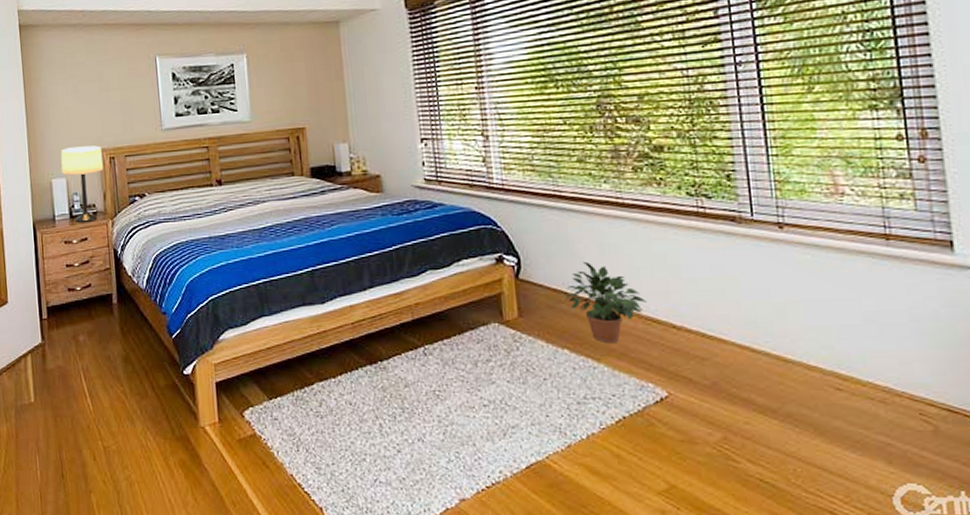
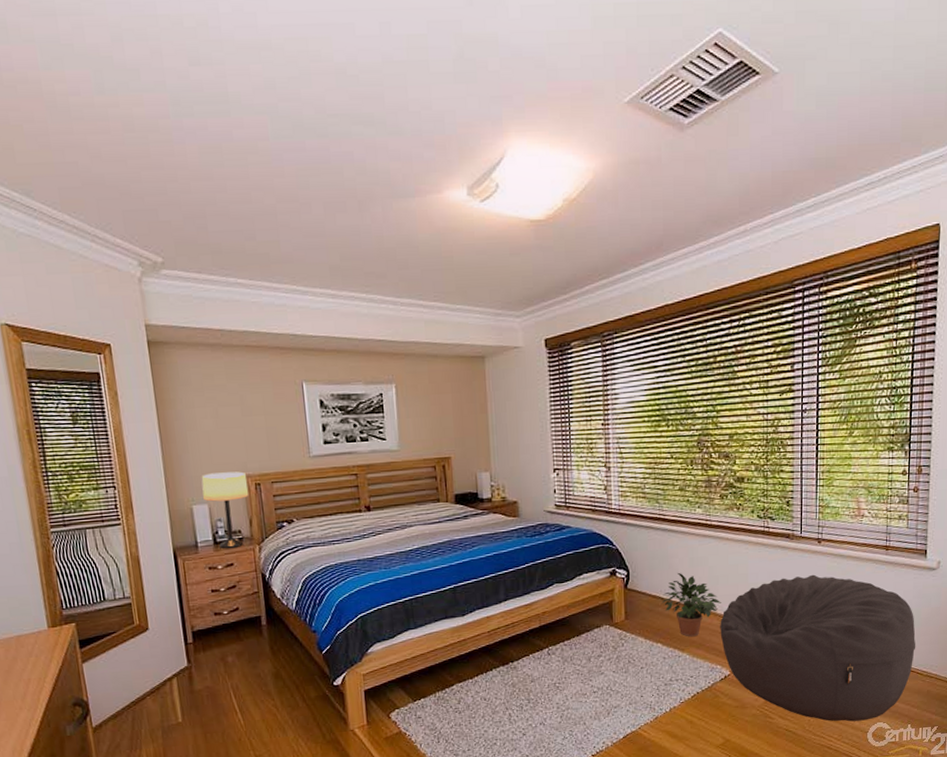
bean bag chair: none [647,269,957,478] -> present [720,574,916,722]

